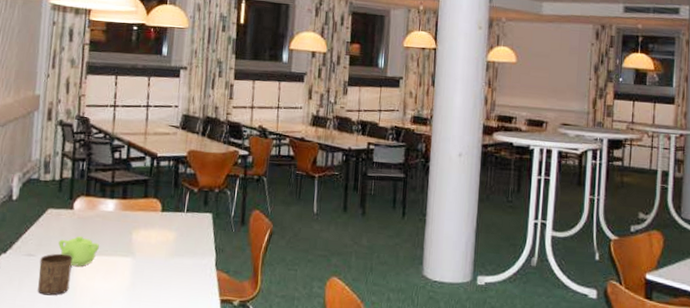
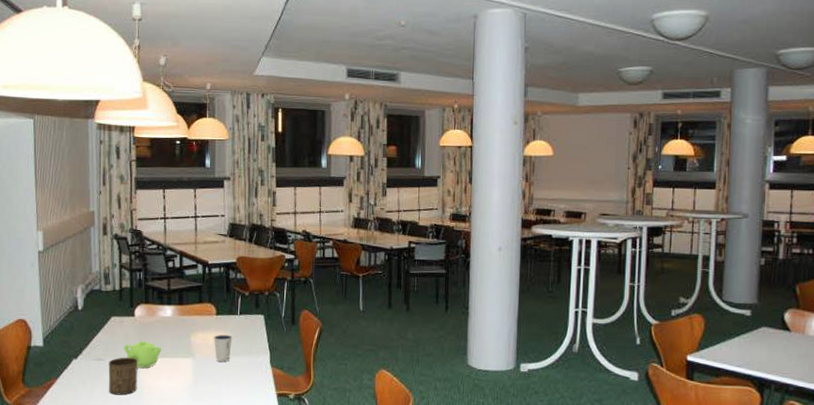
dixie cup: none [156,232,178,263] -> present [213,334,233,362]

